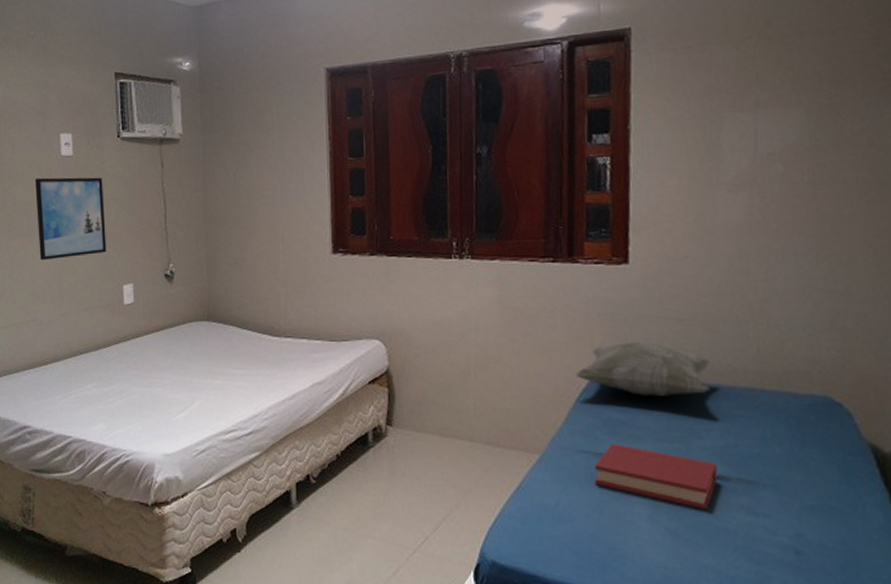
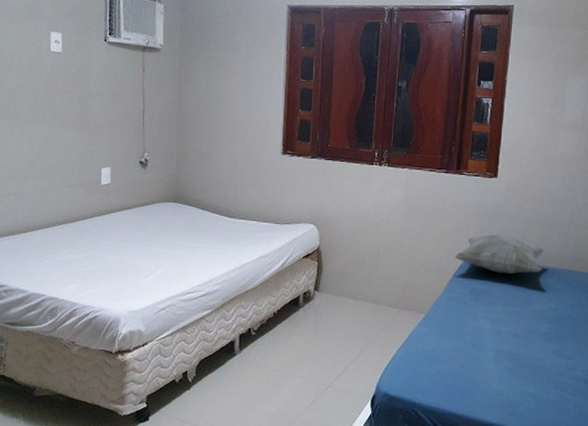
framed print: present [34,177,107,261] -> none [23,68,89,142]
hardback book: present [594,444,718,509] -> none [461,307,543,353]

